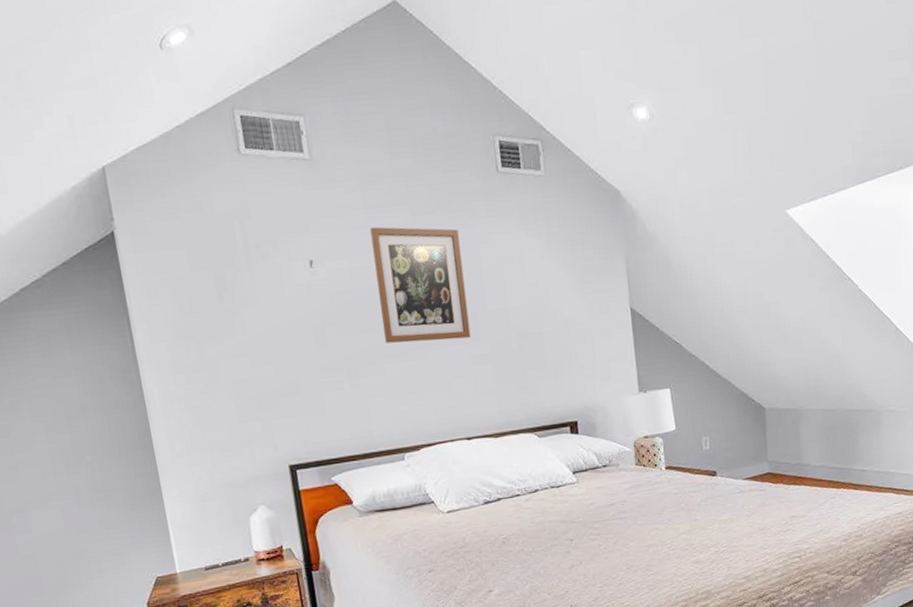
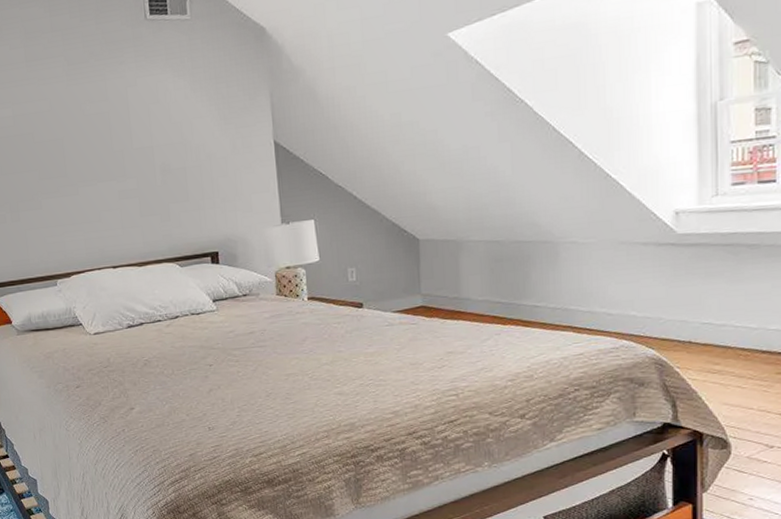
wall art: present [370,227,471,343] -> none [31,75,118,181]

